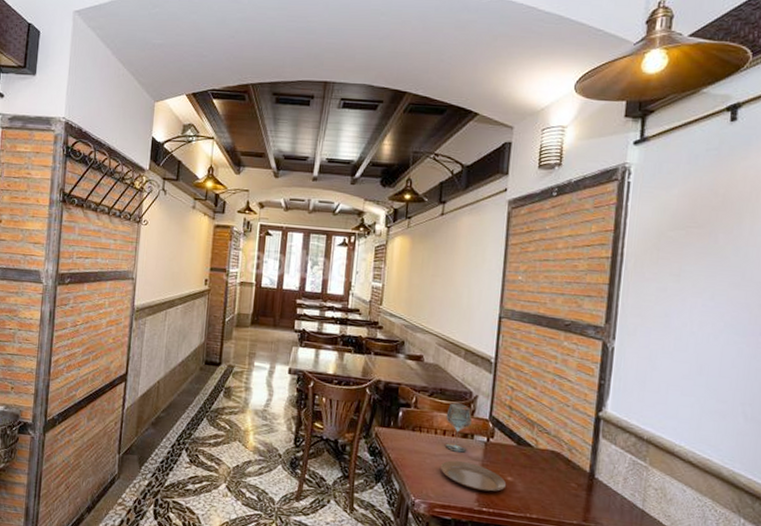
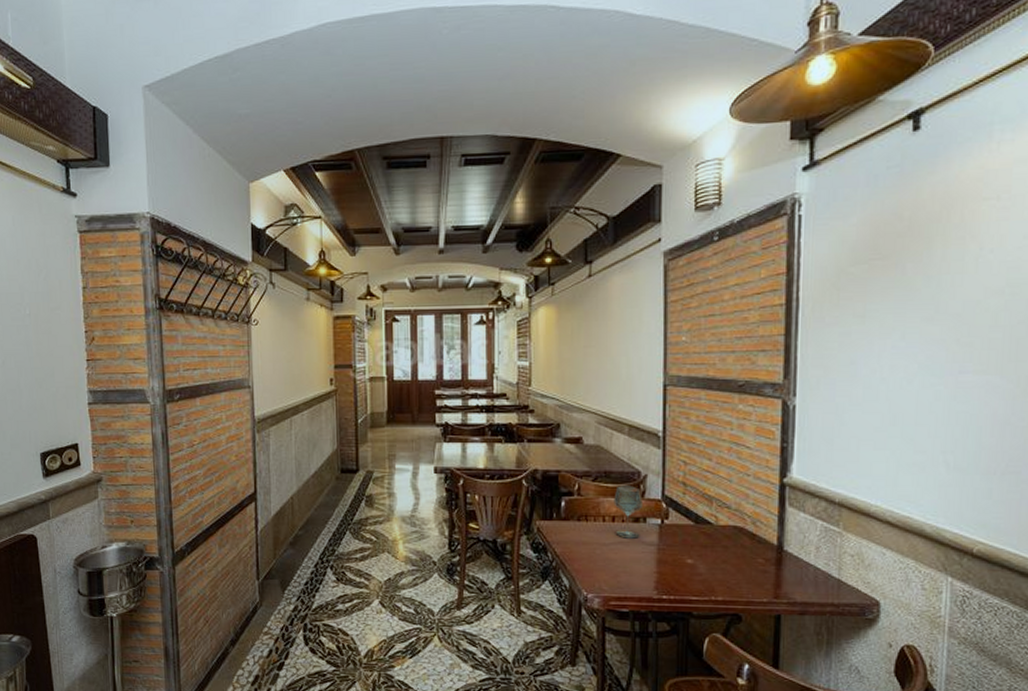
plate: present [440,460,507,492] -> none [611,548,687,578]

